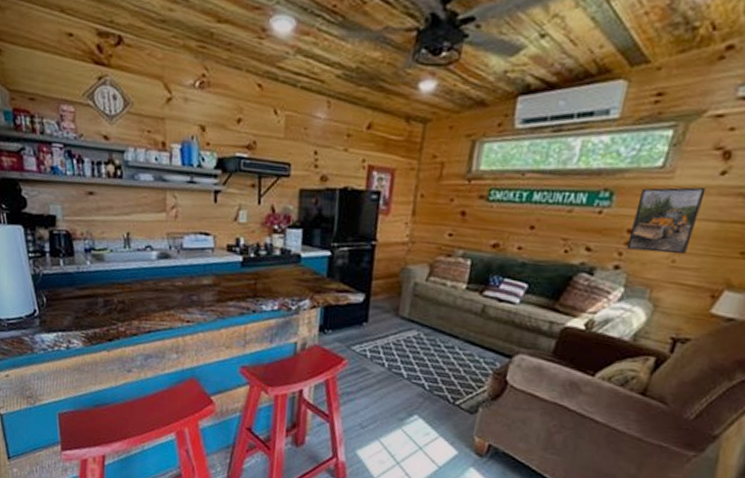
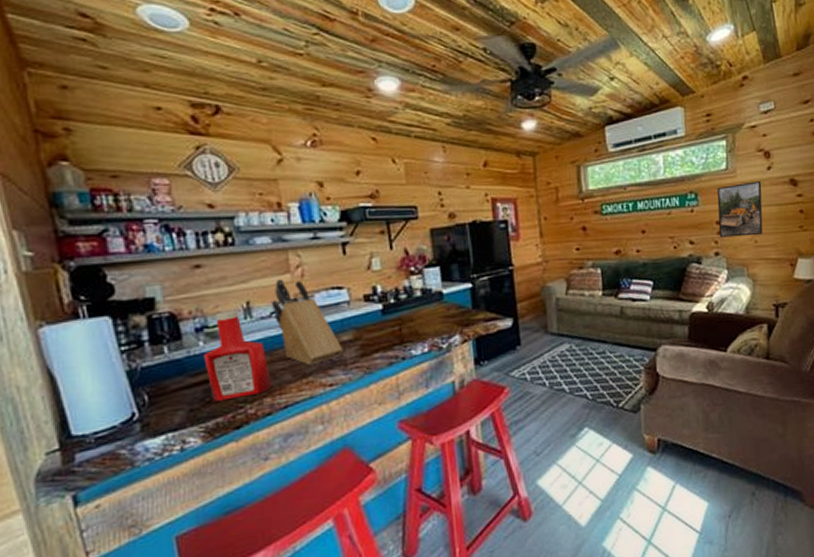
ketchup bottle: none [89,238,140,316] -> present [203,310,271,402]
knife block: none [147,216,202,301] -> present [272,279,343,366]

